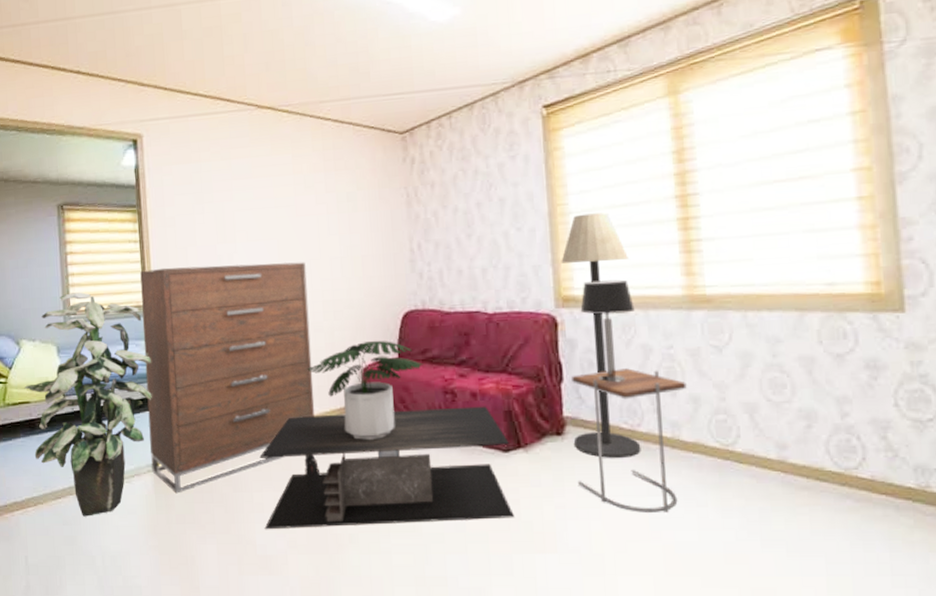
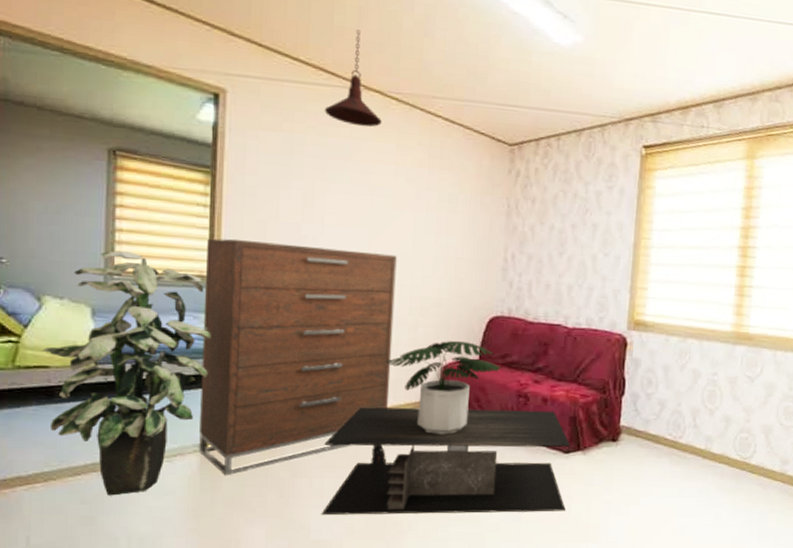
pendant light: none [224,55,276,144] -> present [324,30,382,127]
floor lamp: present [561,212,641,459] -> none [625,249,694,465]
side table: present [572,368,687,512] -> none [623,388,723,511]
table lamp: present [580,279,635,383] -> none [648,310,692,400]

